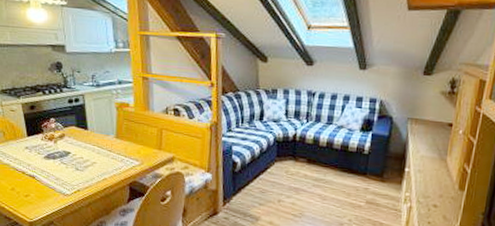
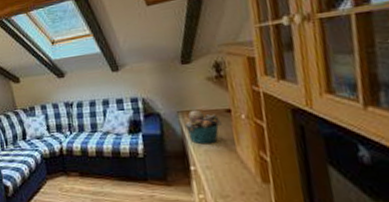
bucket: none [411,119,443,152] -> present [185,109,224,145]

